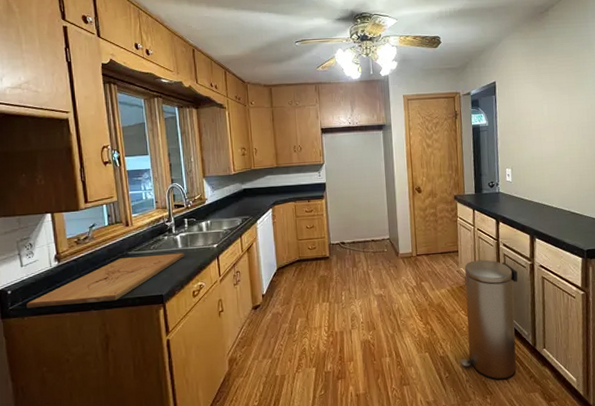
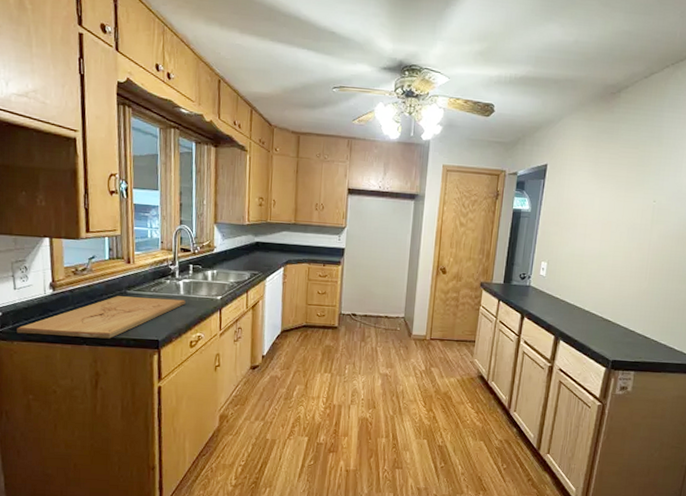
pedal bin: present [460,259,518,381] -> none [458,353,534,479]

